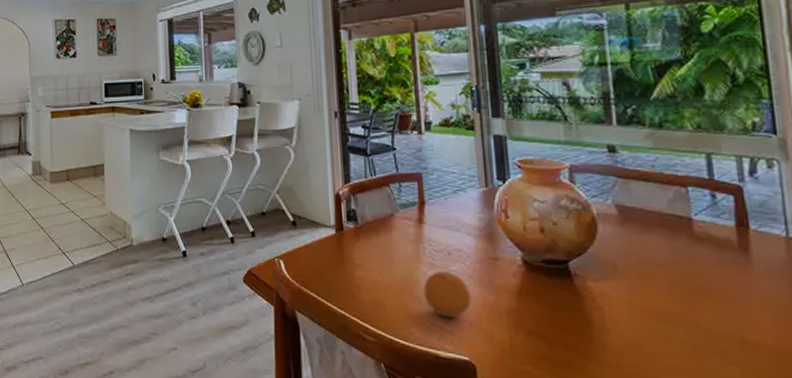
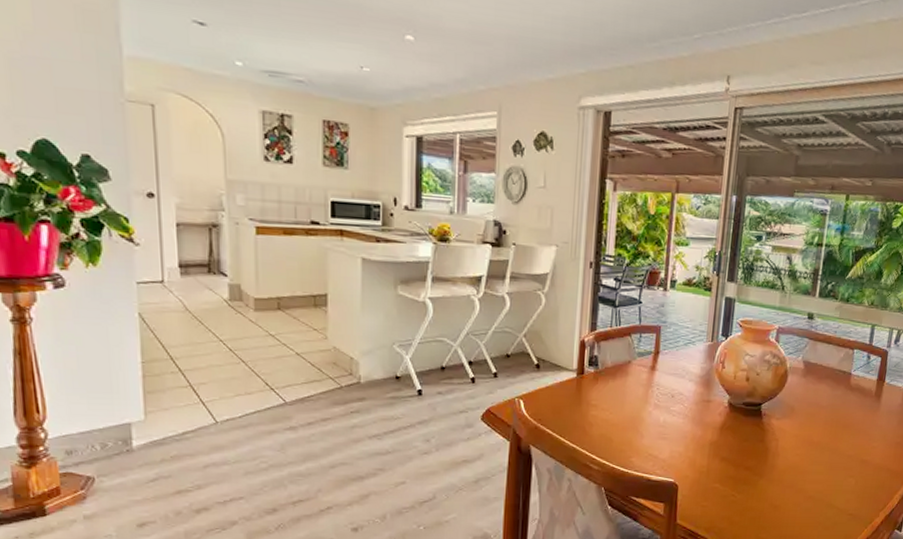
fruit: present [423,271,471,318] -> none [646,411,684,449]

